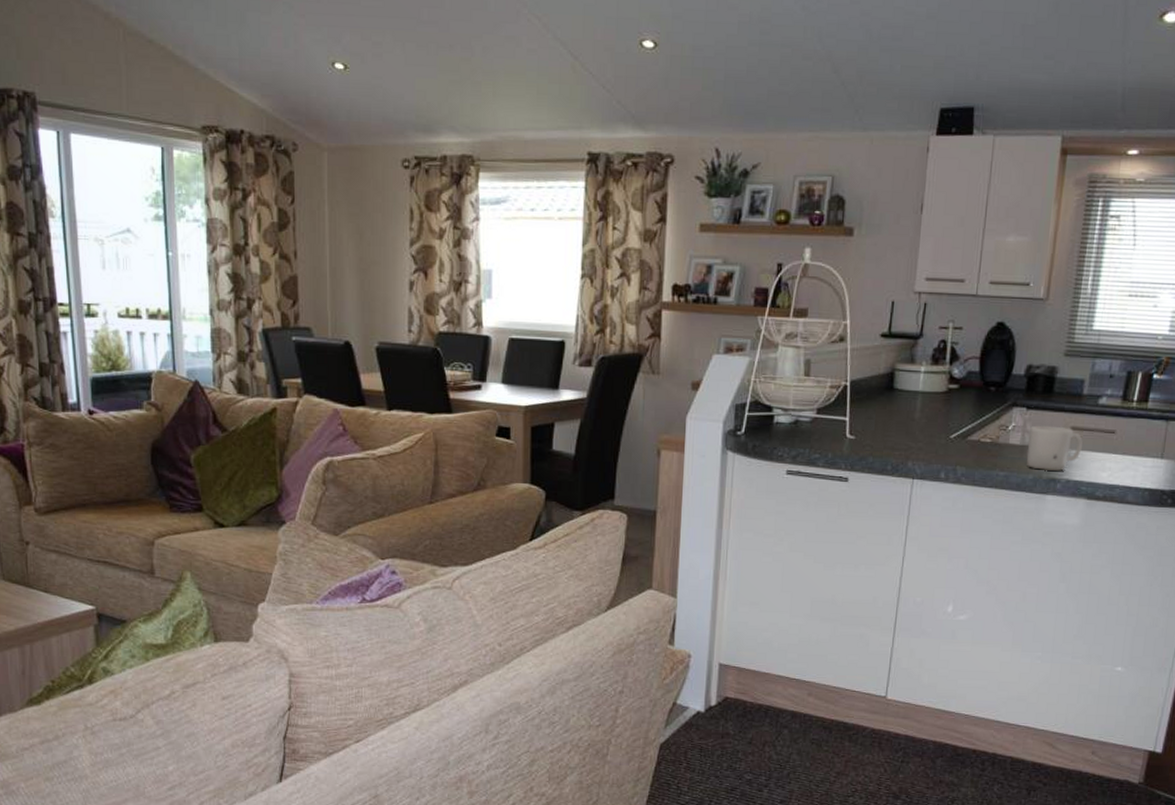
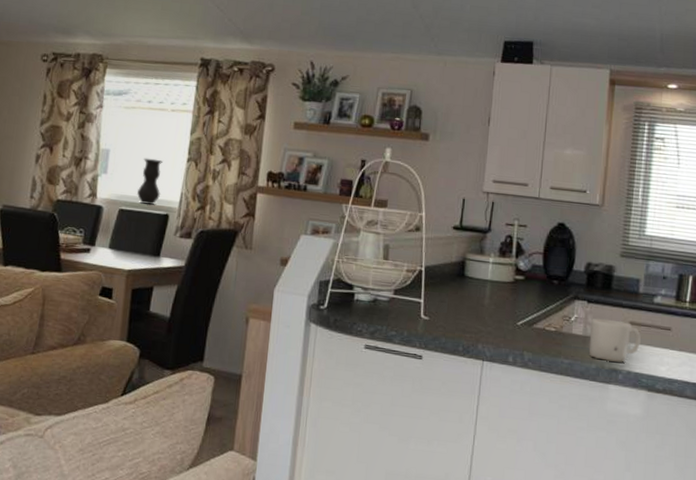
vase: none [528,277,553,332] -> present [137,158,163,206]

